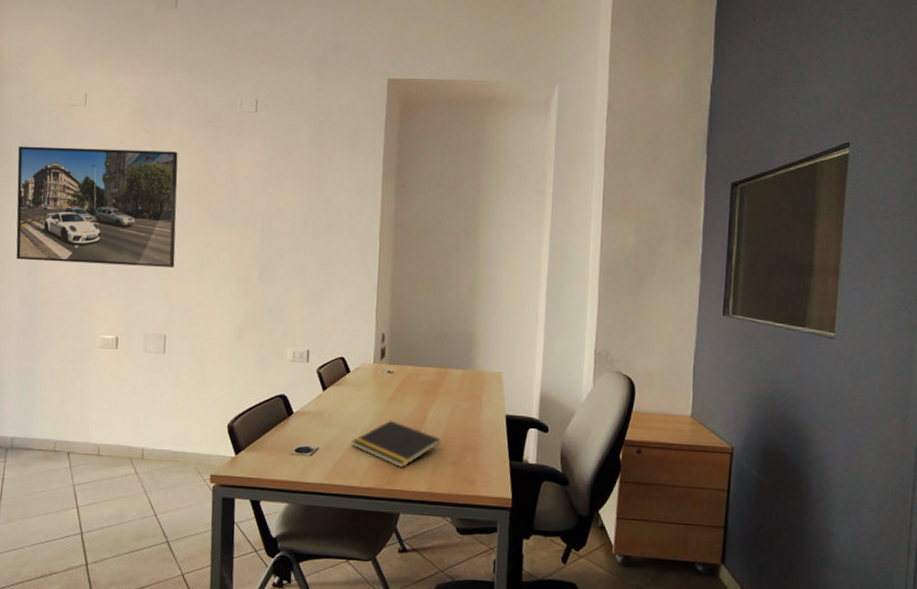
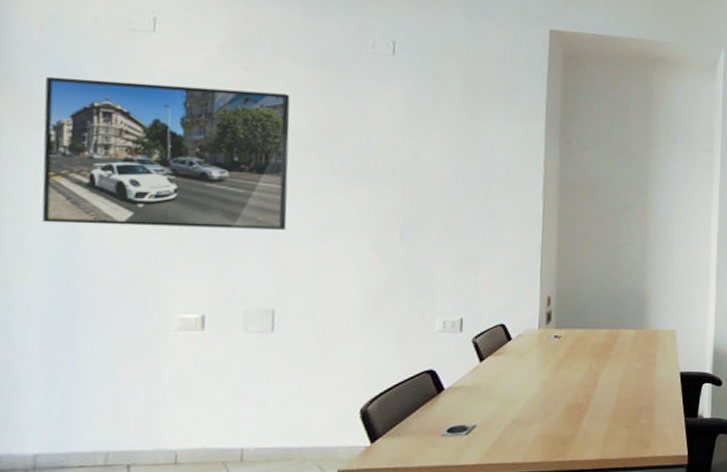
notepad: present [352,420,441,469] -> none [515,387,614,438]

